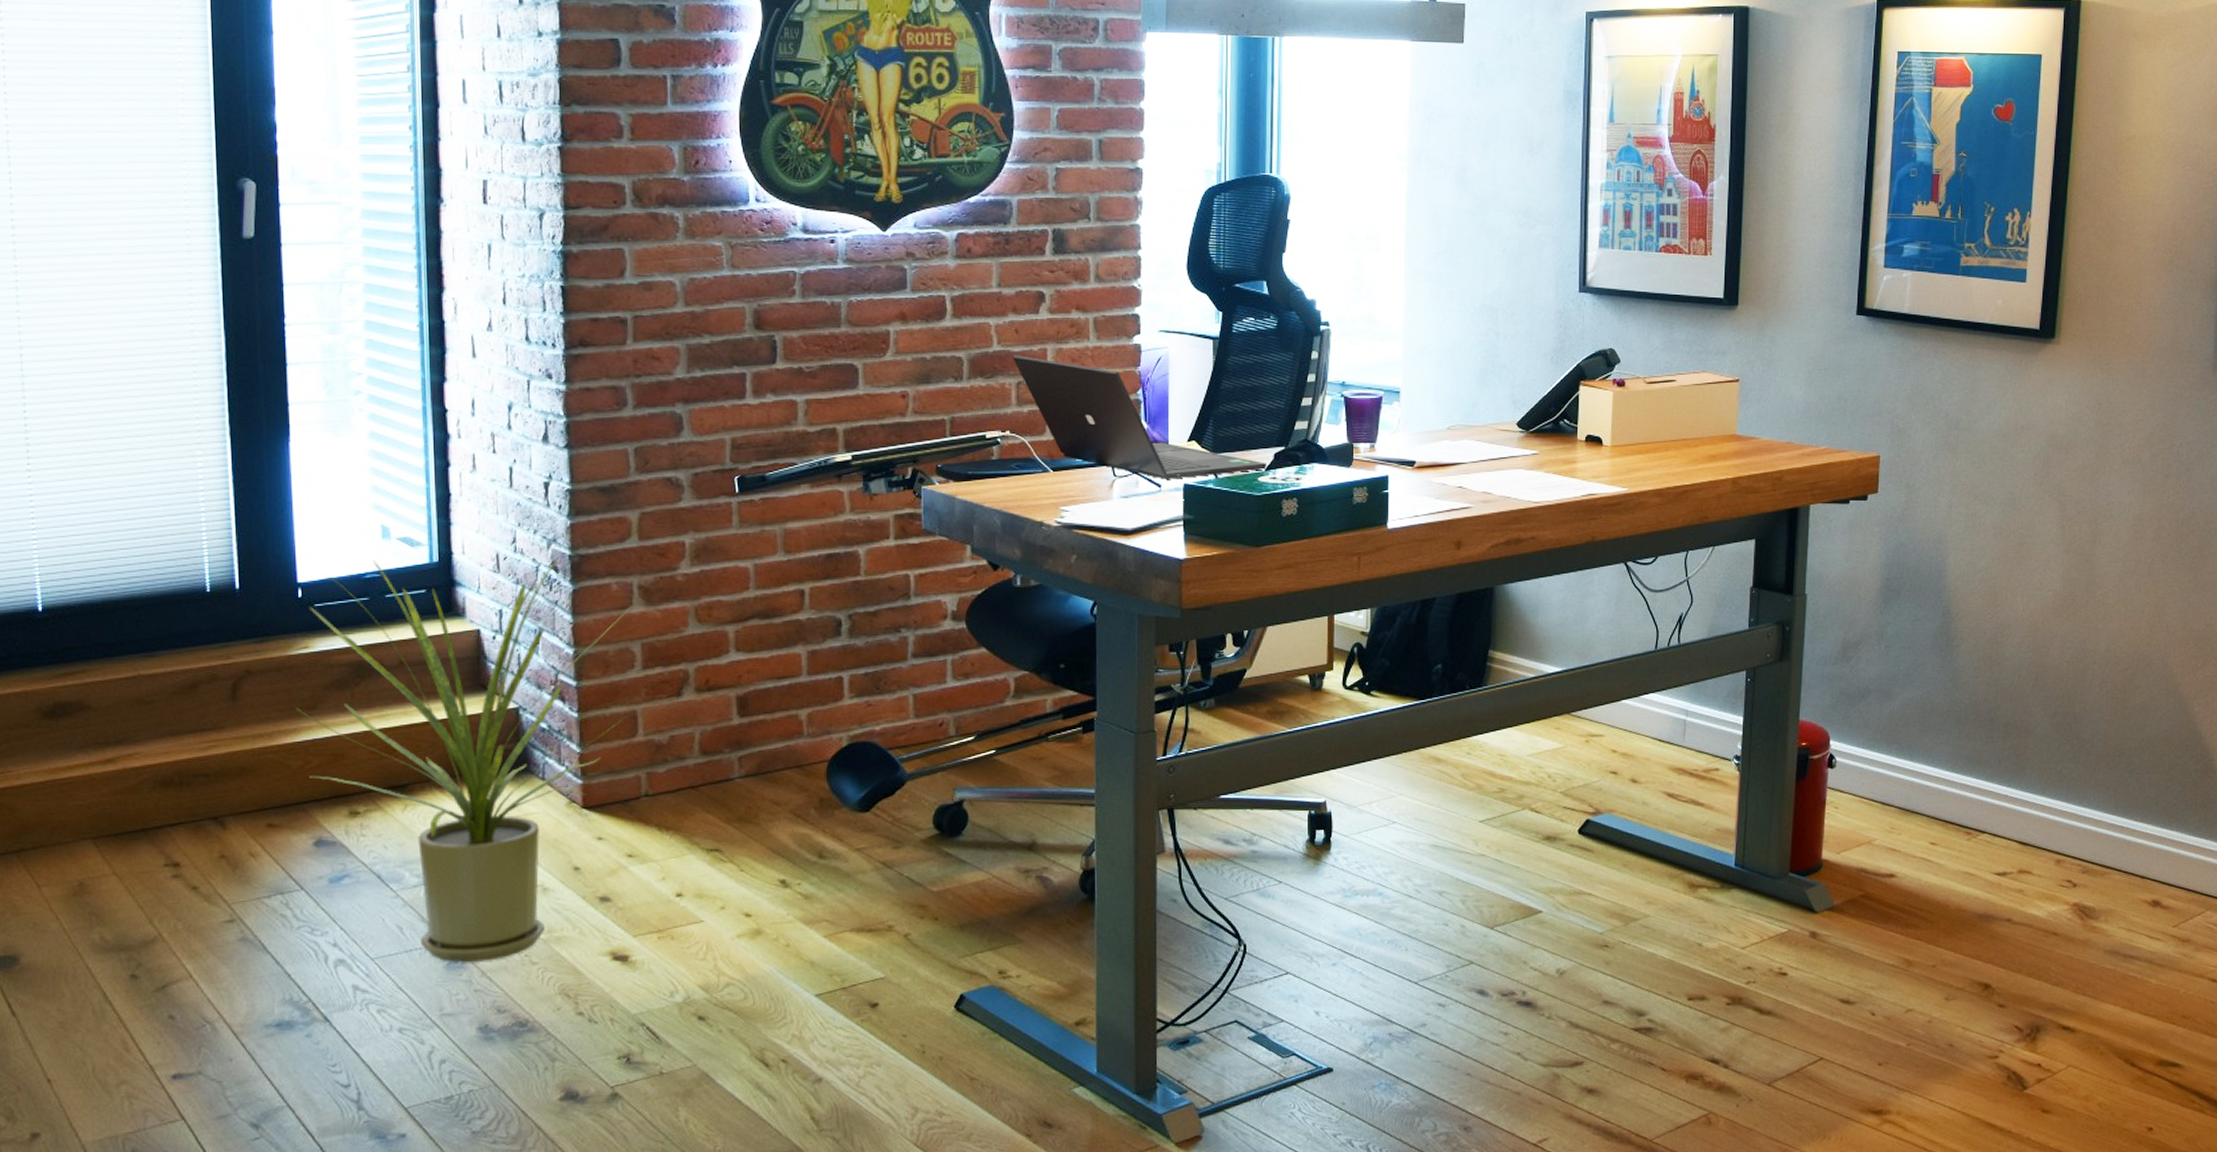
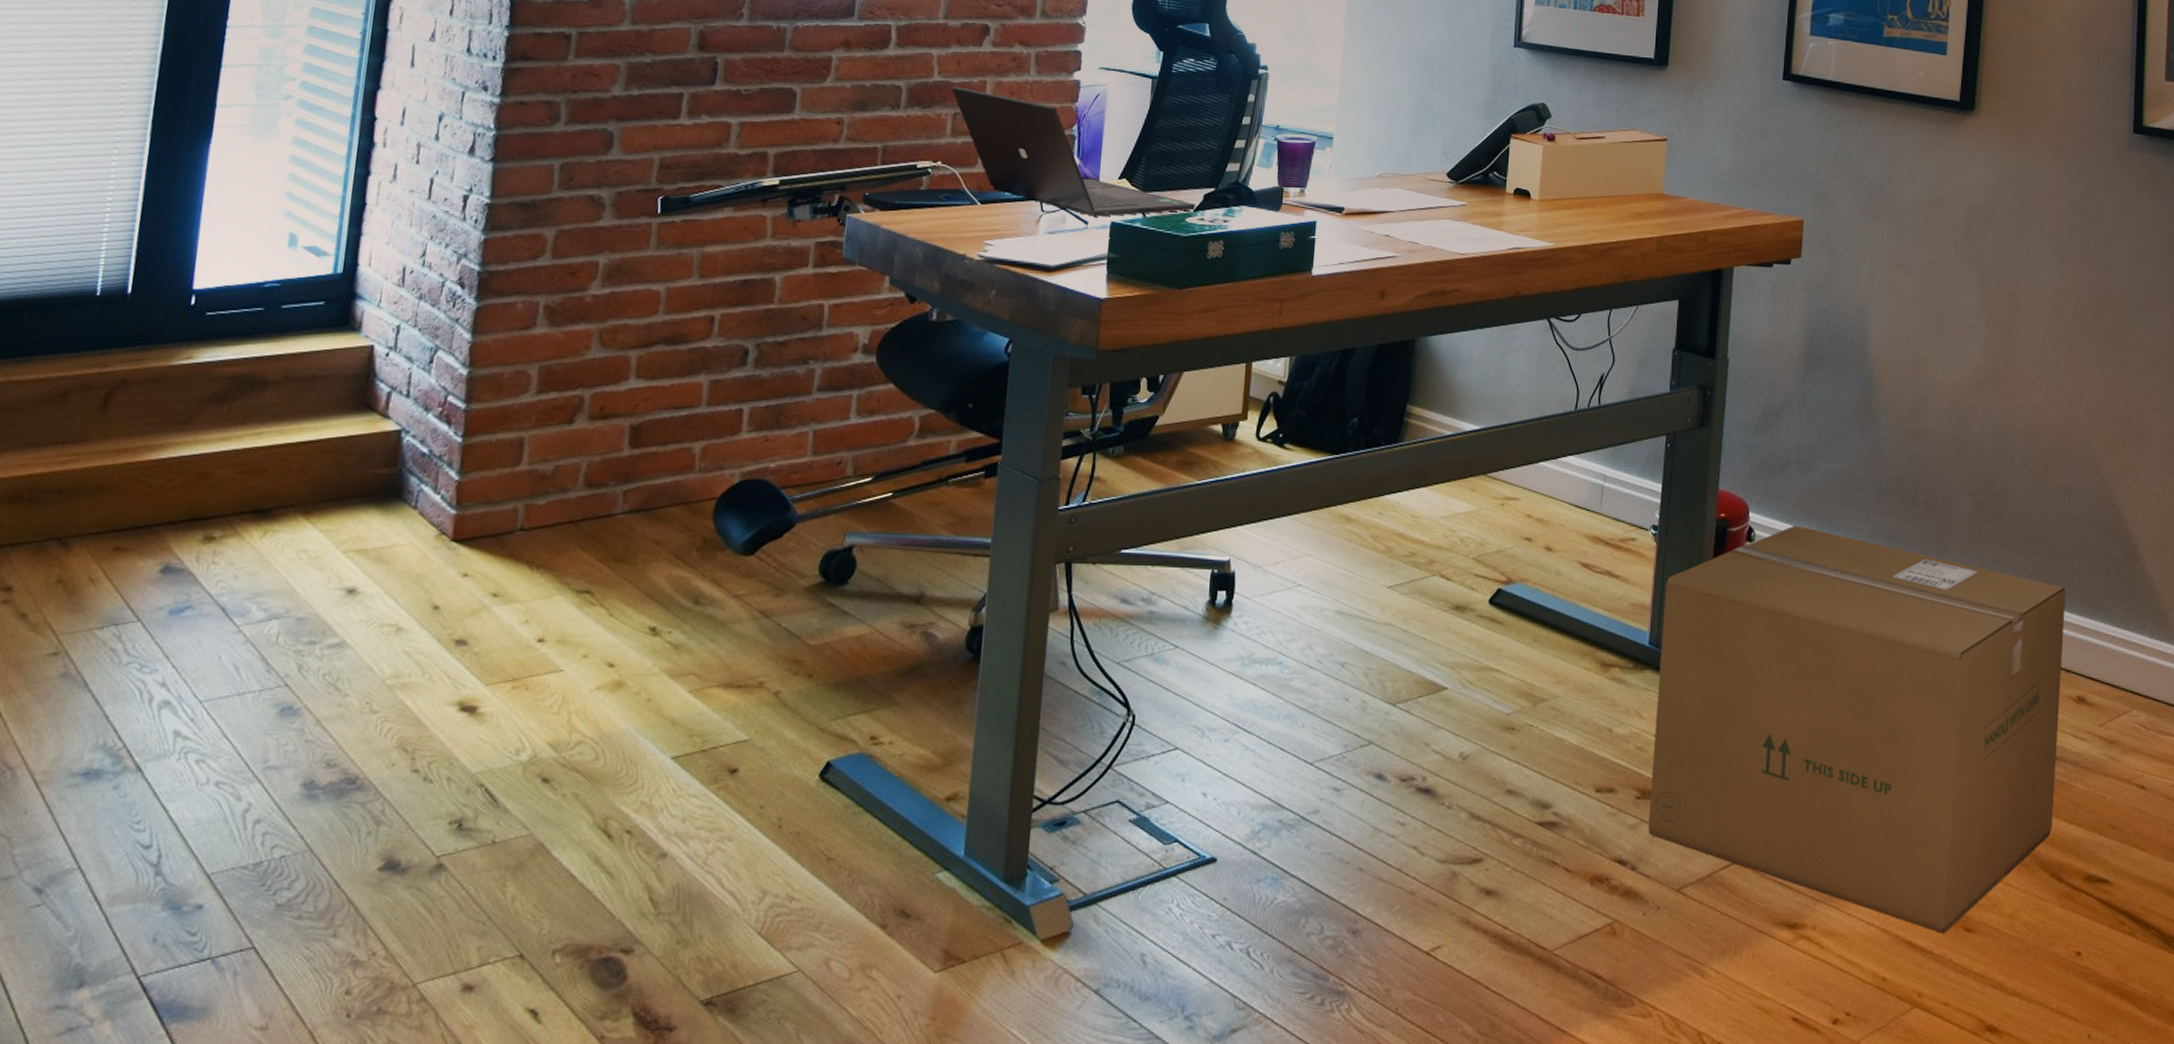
house plant: present [297,557,635,963] -> none [168,269,538,709]
box: none [1739,751,2143,1115] -> present [1648,525,2066,934]

